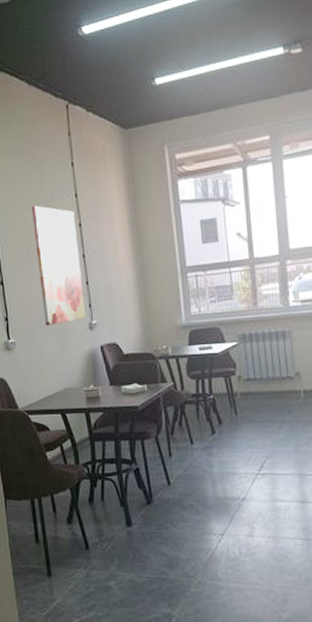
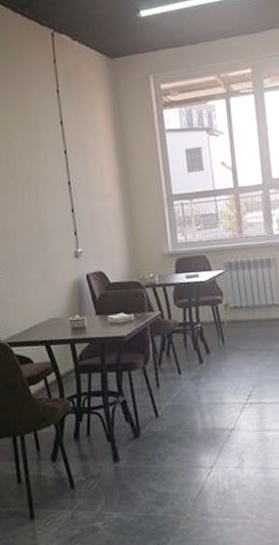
wall art: present [31,205,86,326] -> none [15,131,72,254]

